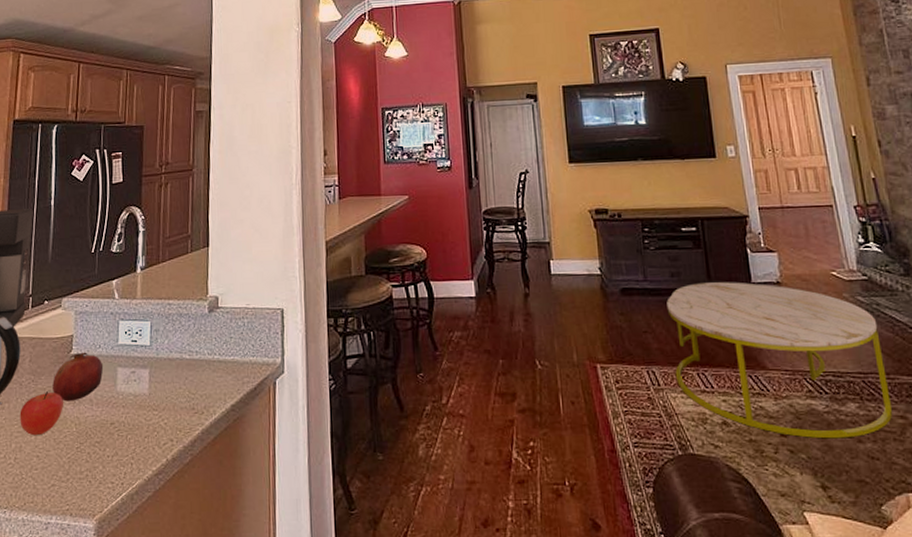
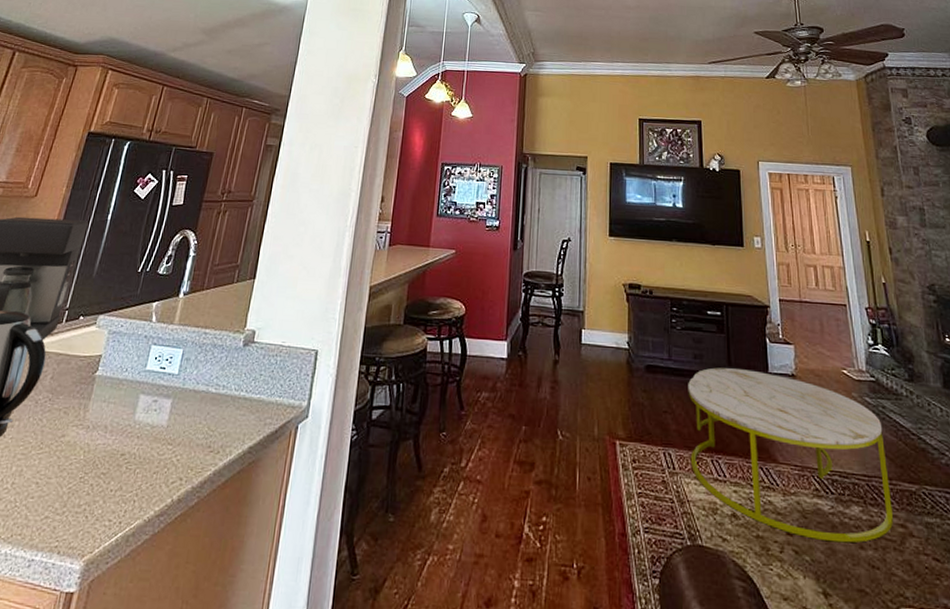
fruit: present [20,392,64,436] -> none [26,413,78,460]
fruit: present [52,352,104,402] -> none [68,374,126,426]

